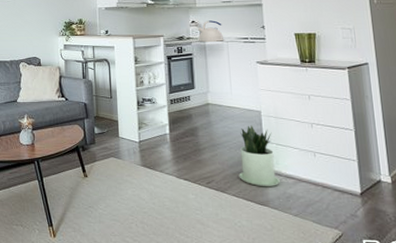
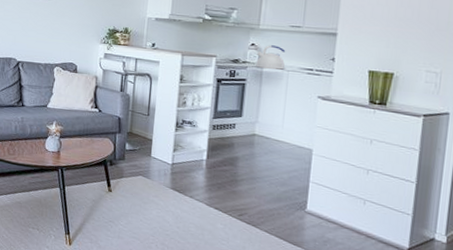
planter: present [239,125,280,187] -> none [275,162,321,229]

